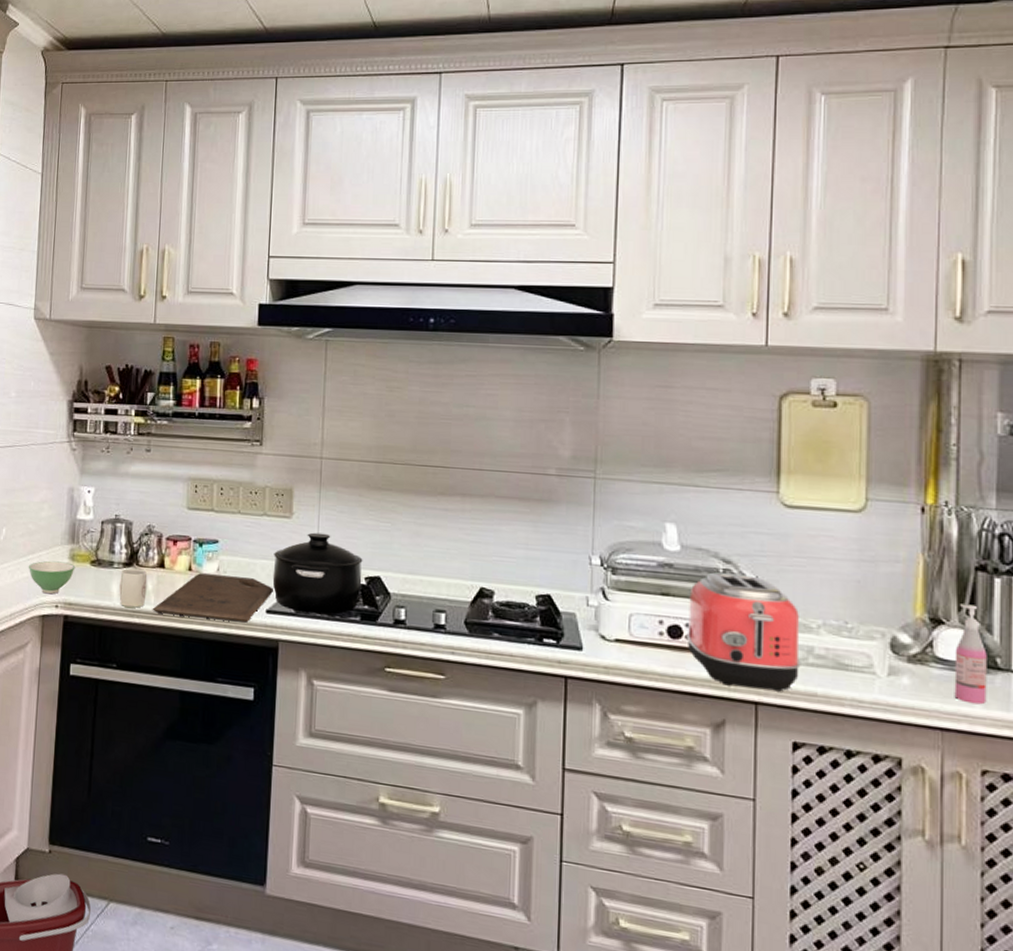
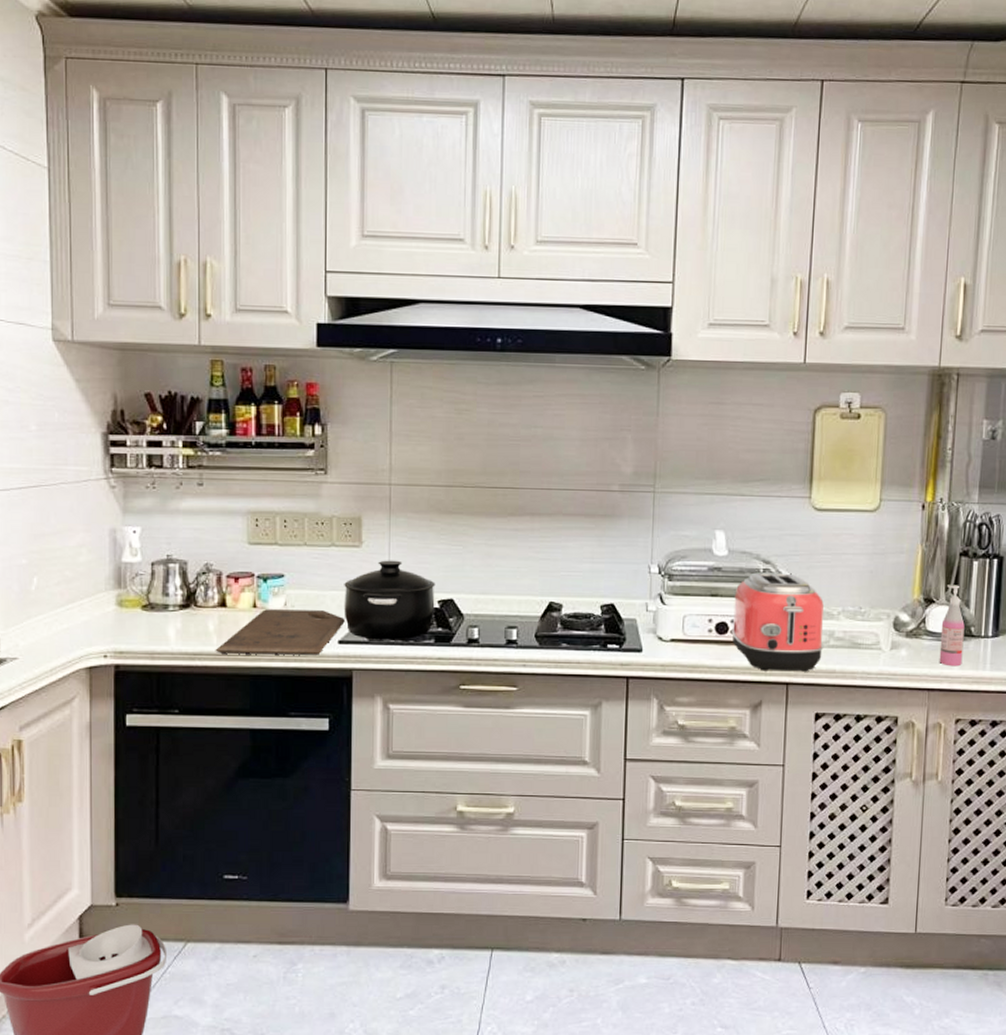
bowl: present [28,561,76,595] -> none [68,609,124,644]
mug: present [119,568,148,608] -> none [177,610,208,650]

